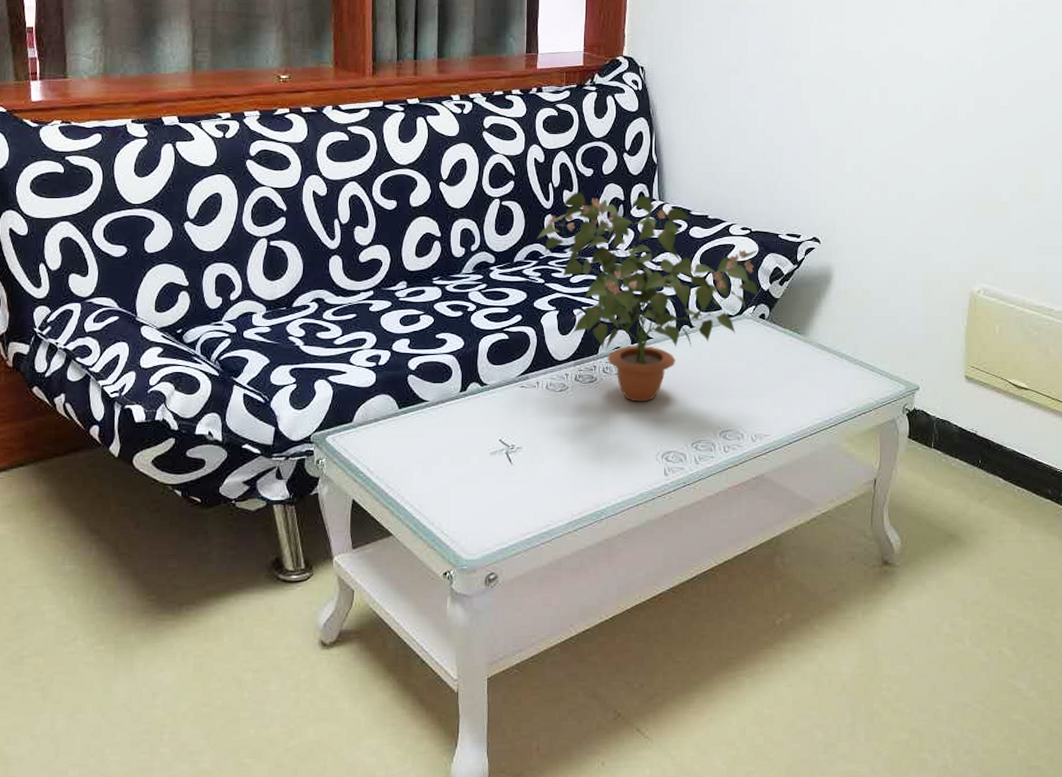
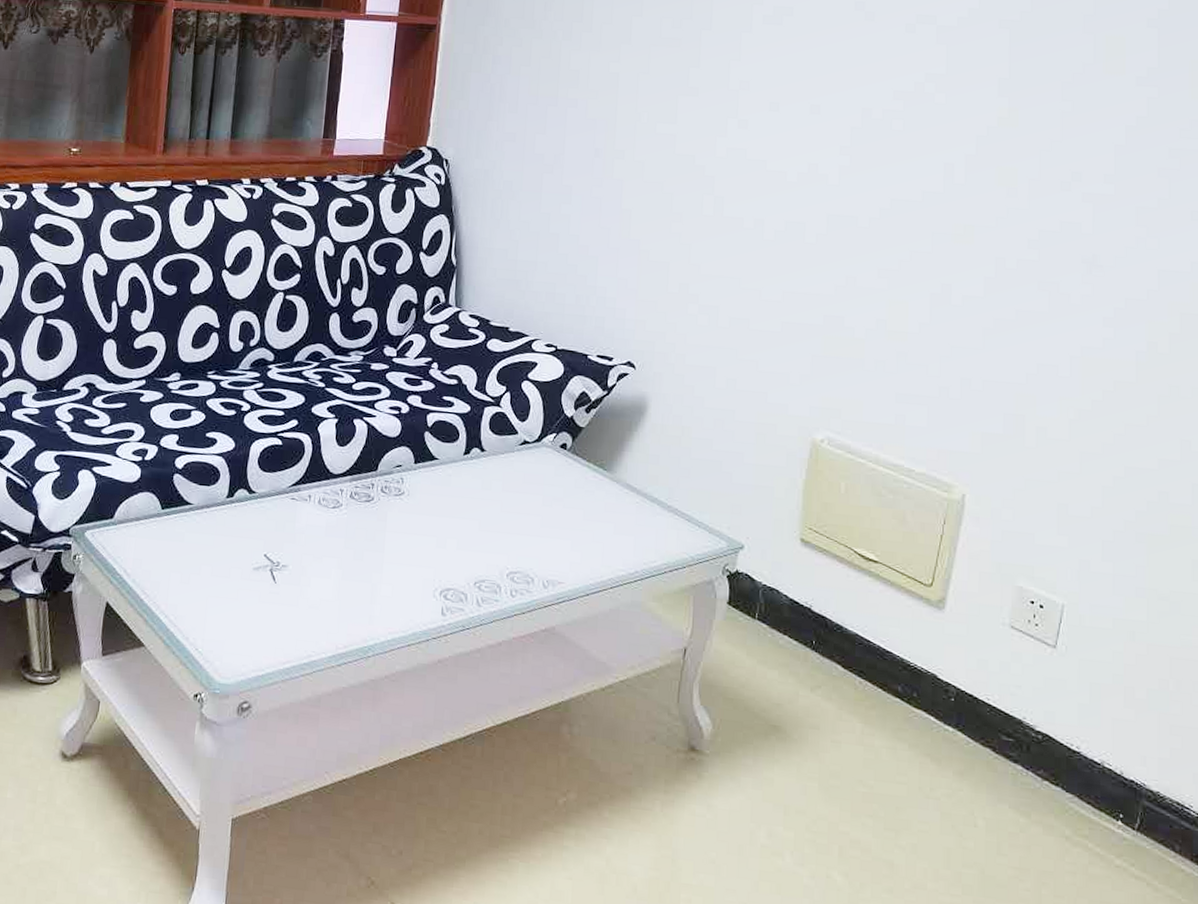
potted plant: present [536,192,760,402] -> none [320,291,566,530]

